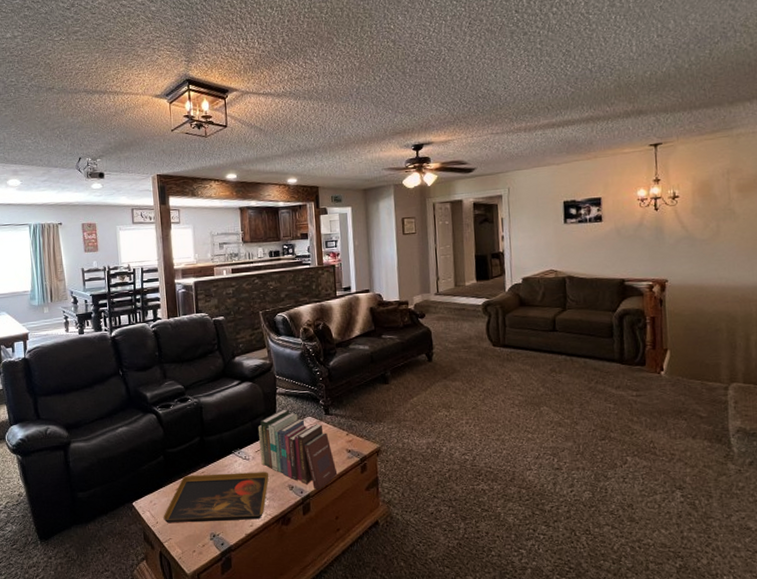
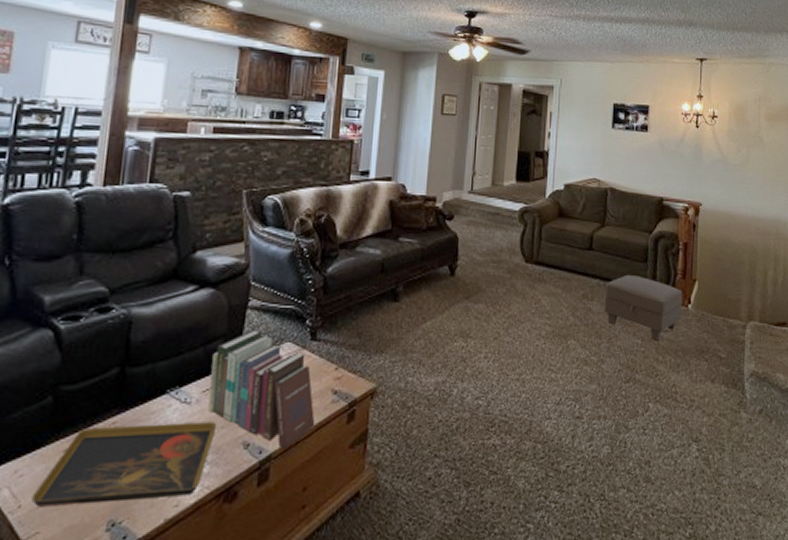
ottoman: none [572,349,654,404] -> present [604,274,683,341]

